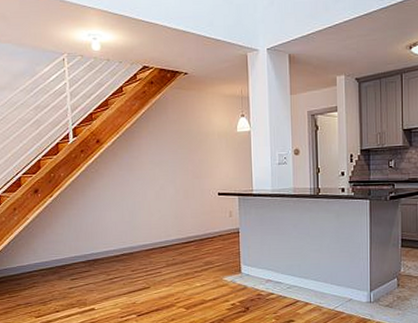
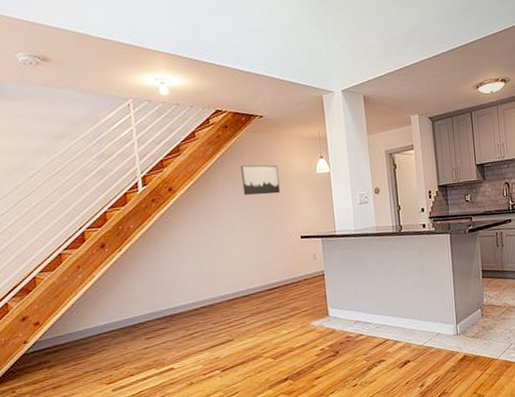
wall art: none [164,121,200,151] -> present [241,165,280,195]

